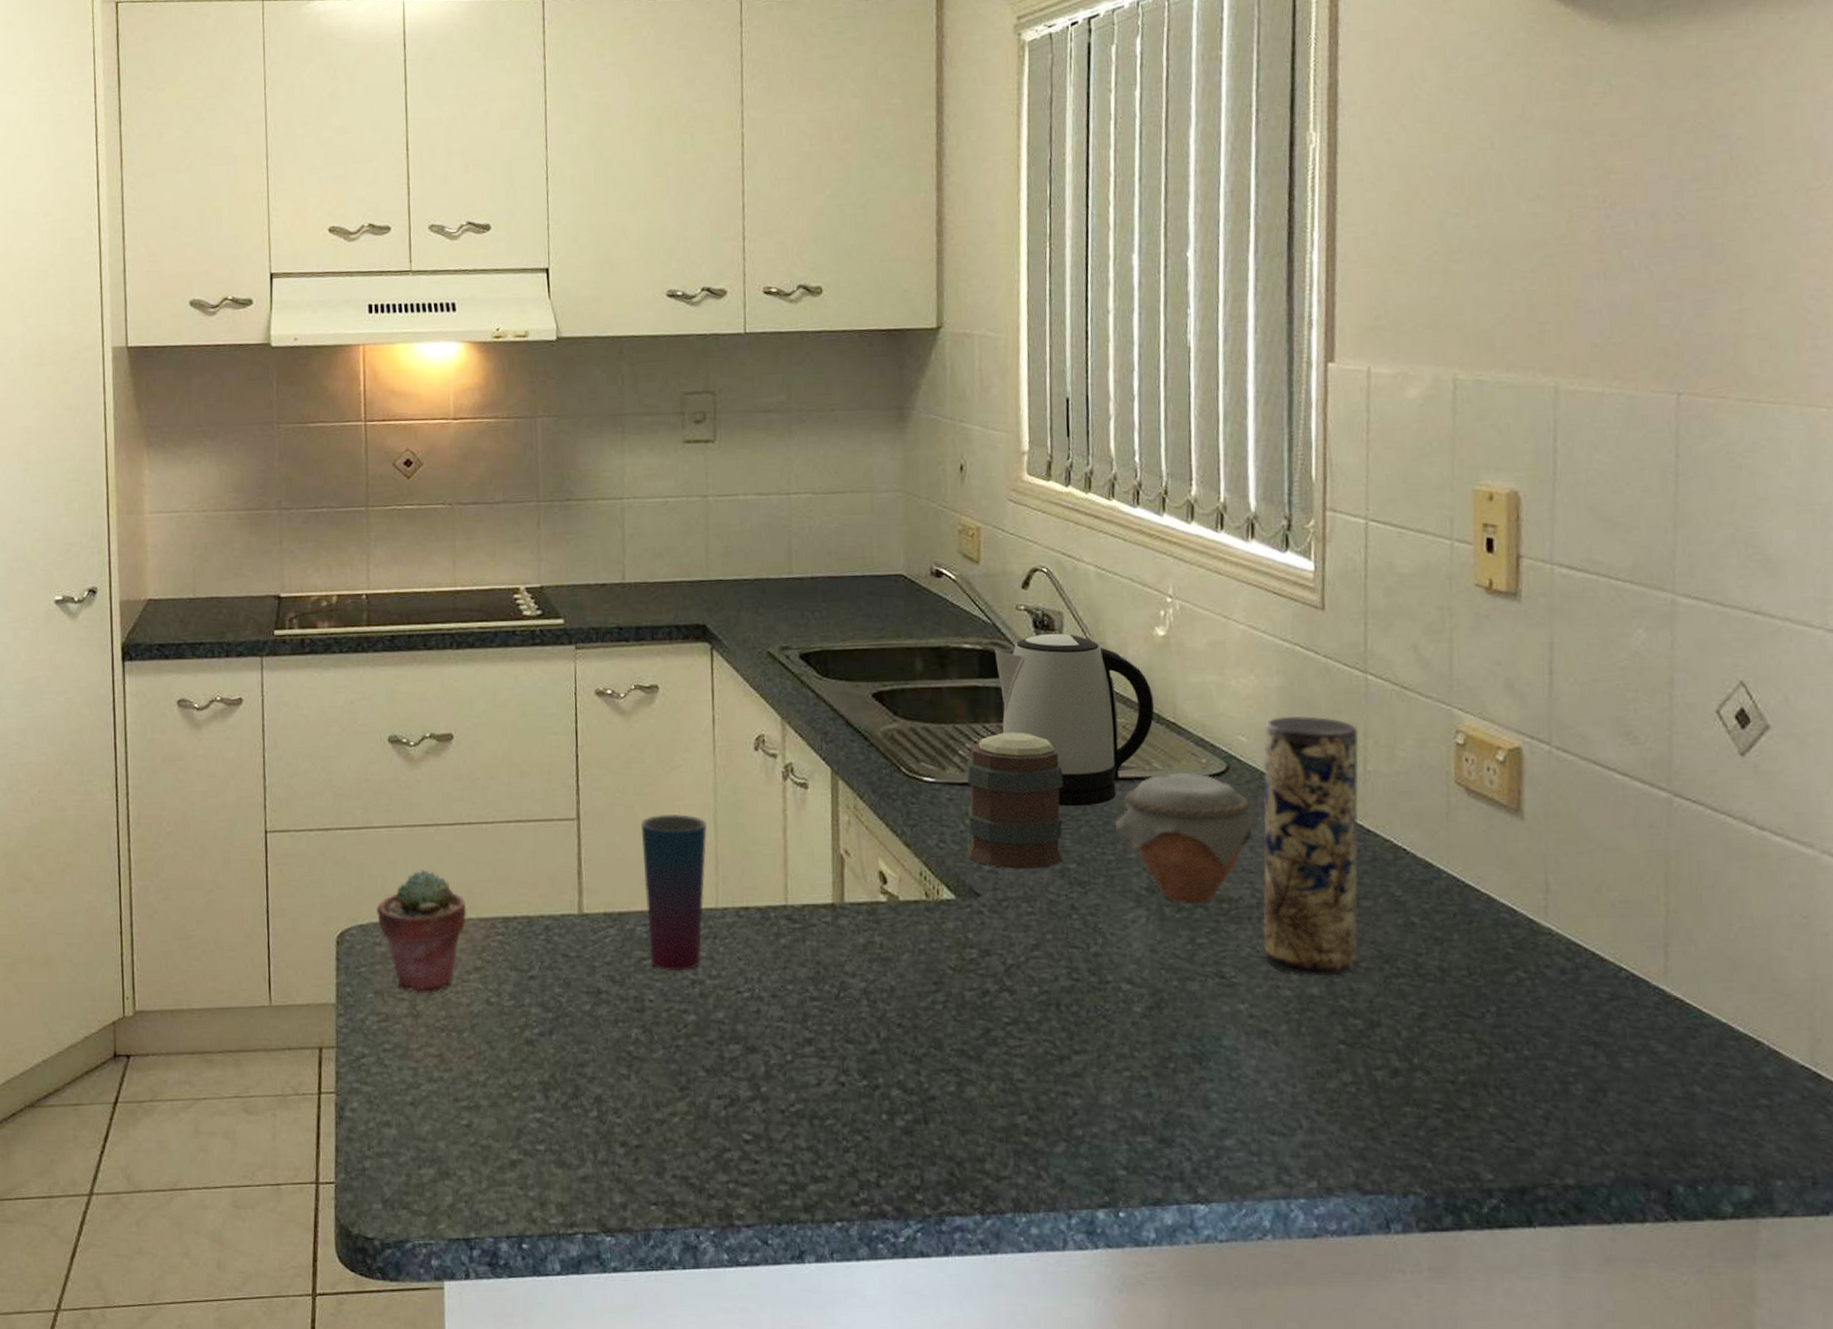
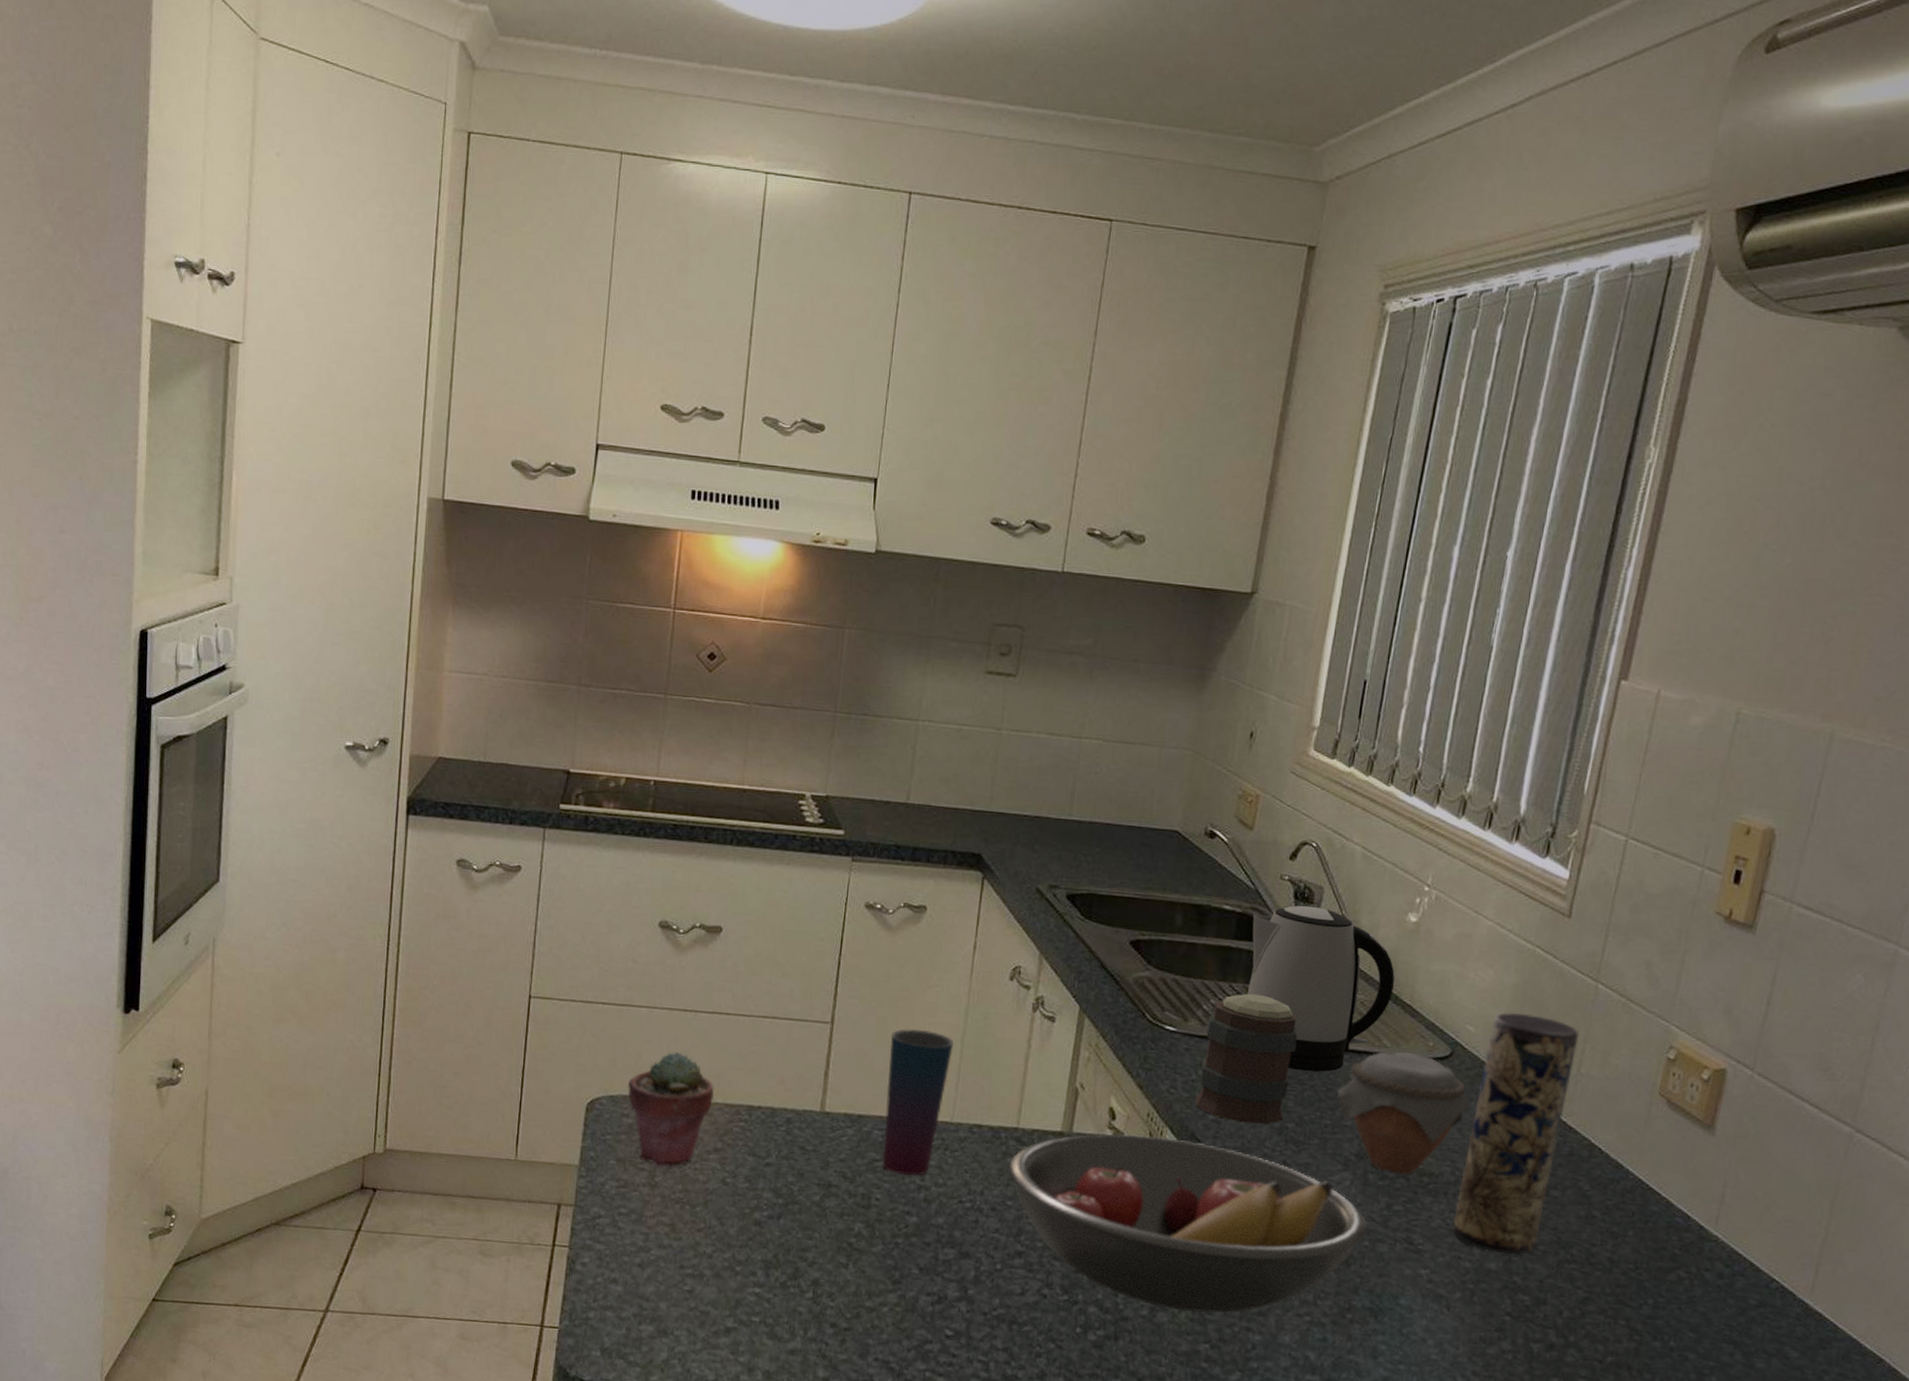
fruit bowl: none [783,895,1174,1083] -> present [1008,1134,1368,1313]

